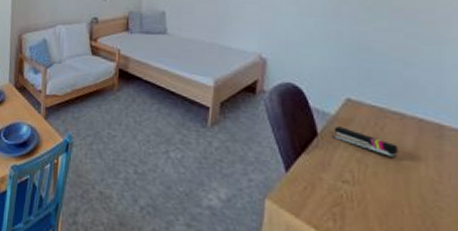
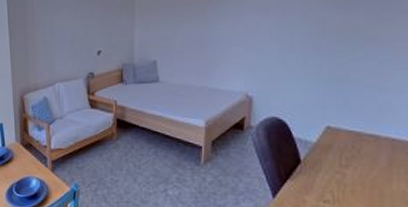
stapler: present [331,126,398,159] -> none [313,153,373,177]

